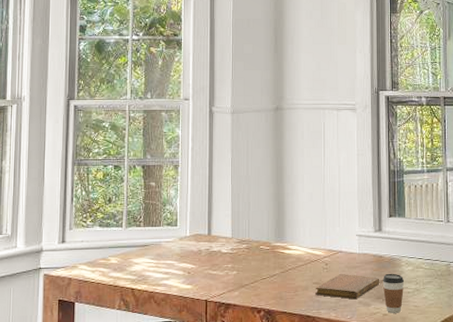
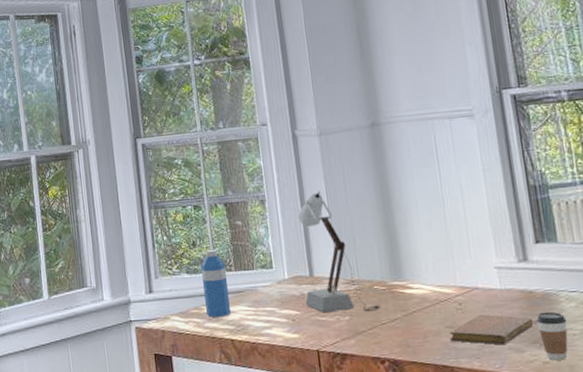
water bottle: none [113,206,135,267] -> present [201,249,231,317]
desk lamp: none [202,161,264,268] -> present [297,191,381,313]

